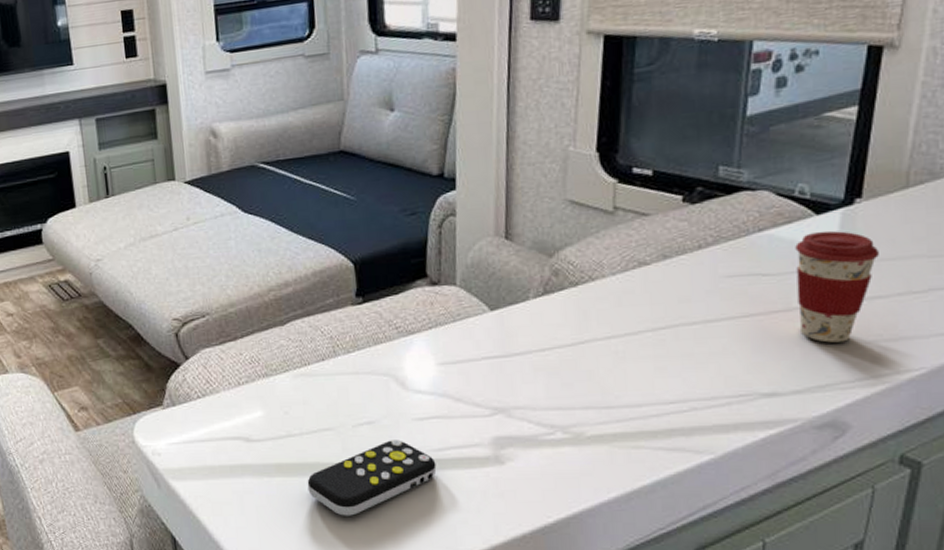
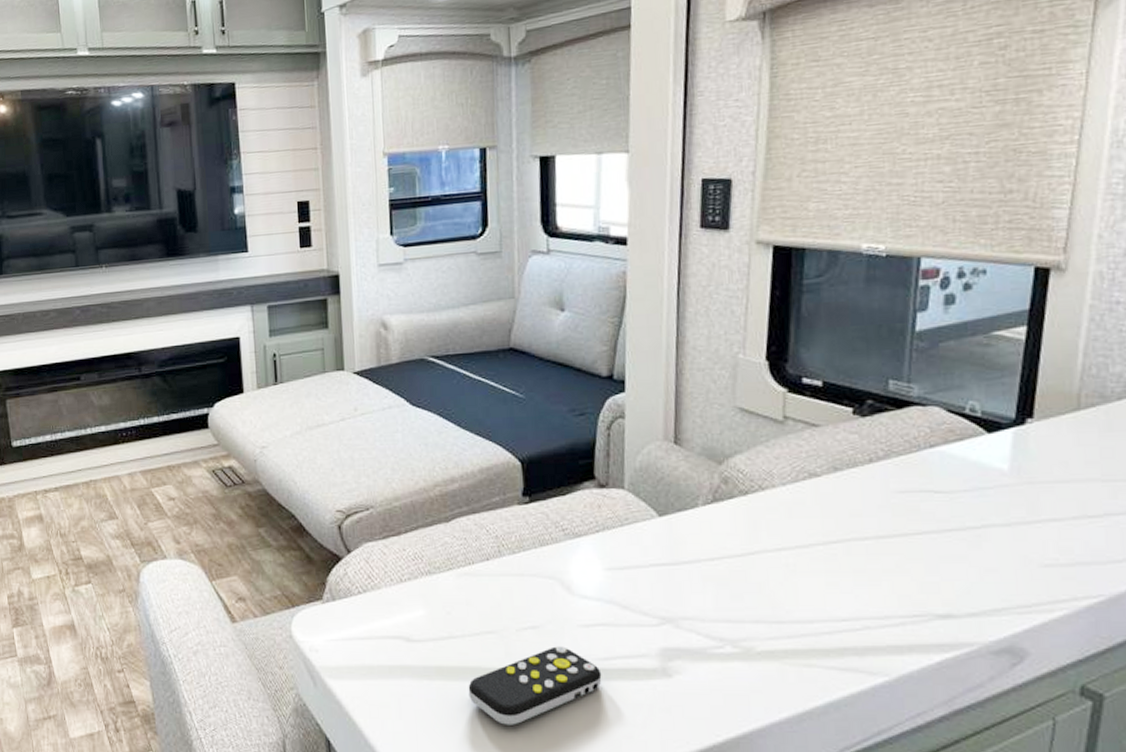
coffee cup: present [795,230,879,343] -> none [967,449,1052,565]

